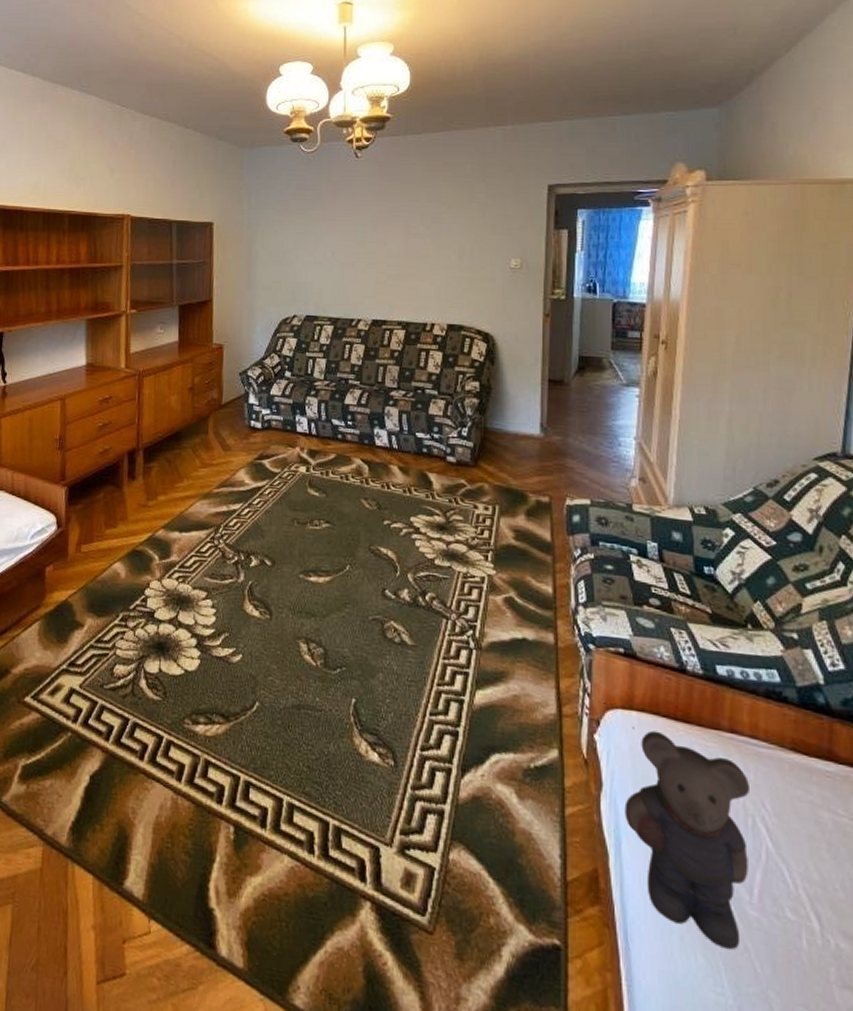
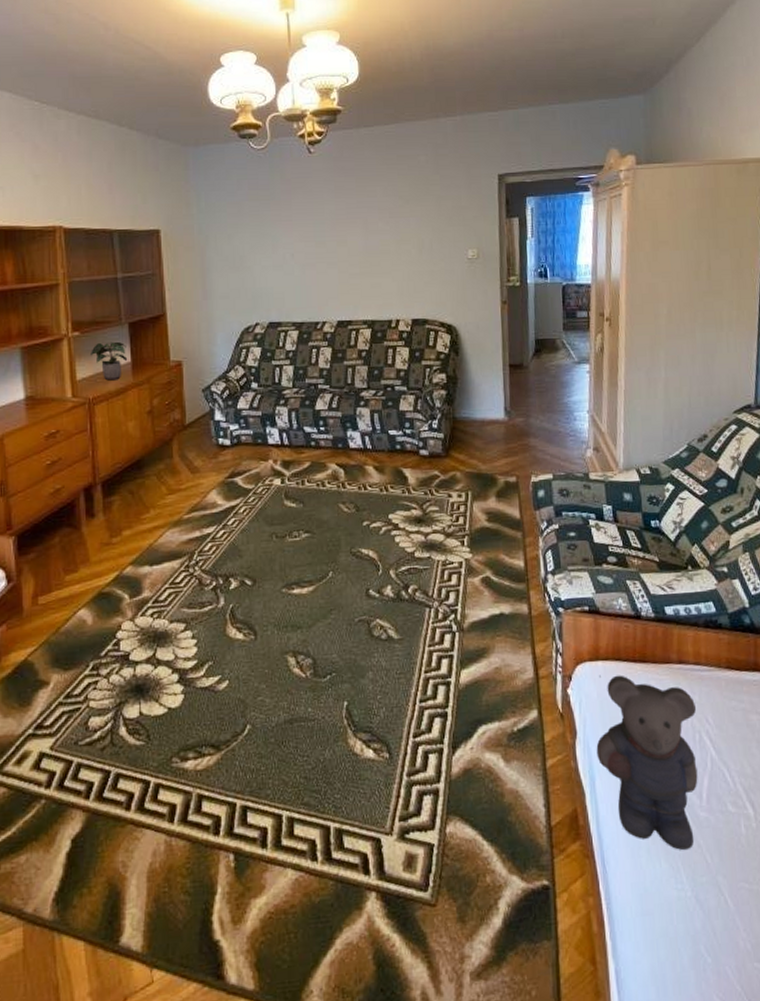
potted plant: none [144,321,176,357] -> present [91,341,128,381]

